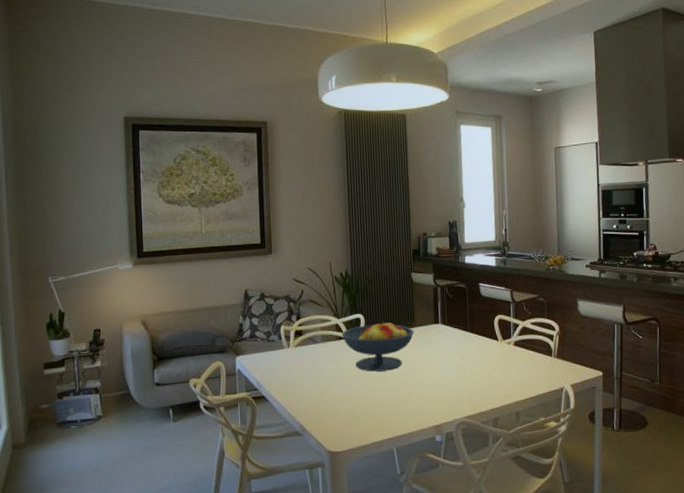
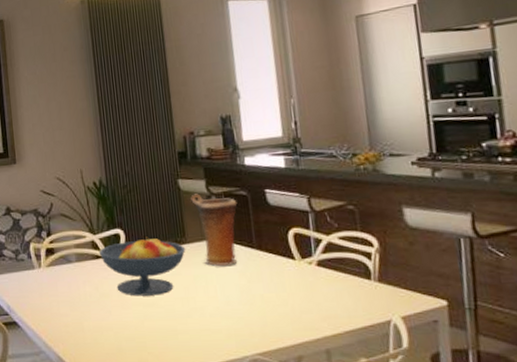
vase: none [421,285,457,346] -> present [191,193,238,266]

